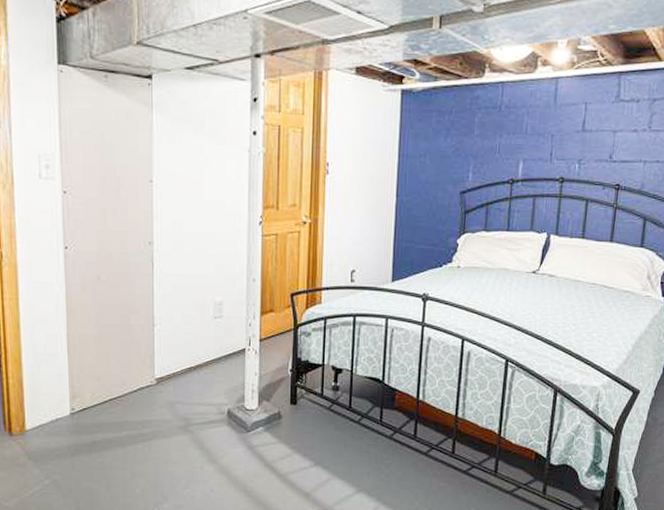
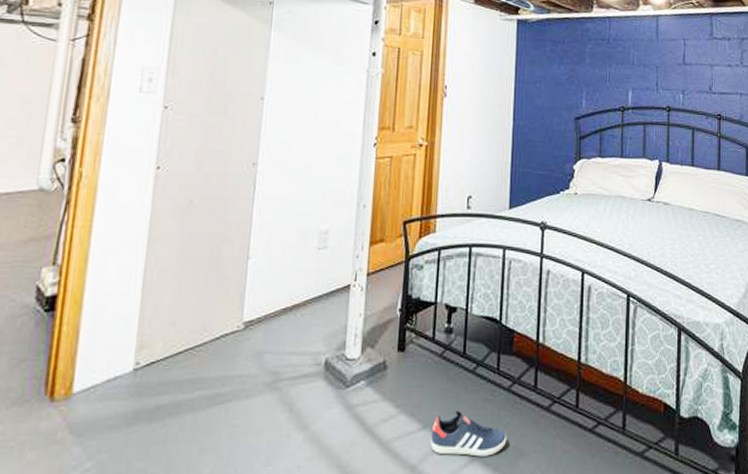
sneaker: none [321,453,389,489] -> present [430,411,507,457]

